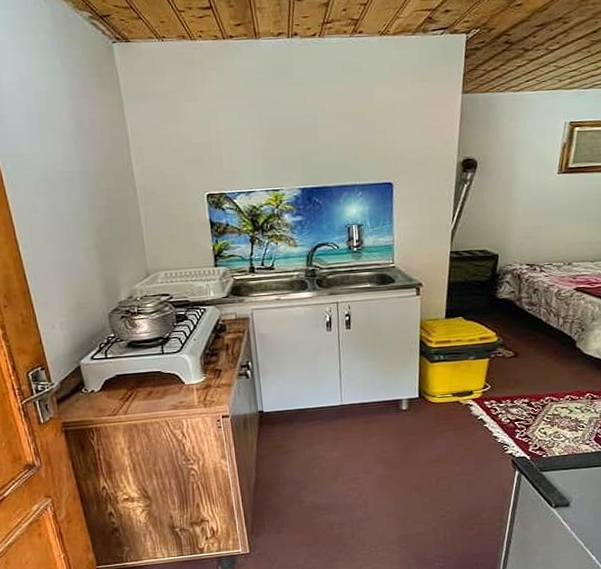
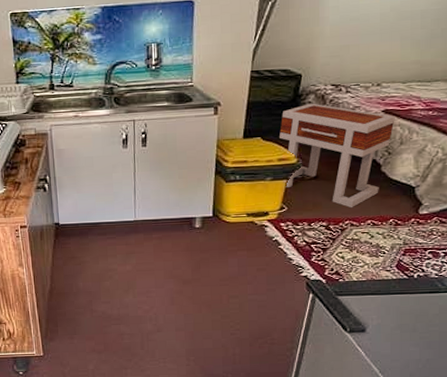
side table: none [480,282,586,384] -> present [279,103,395,207]

